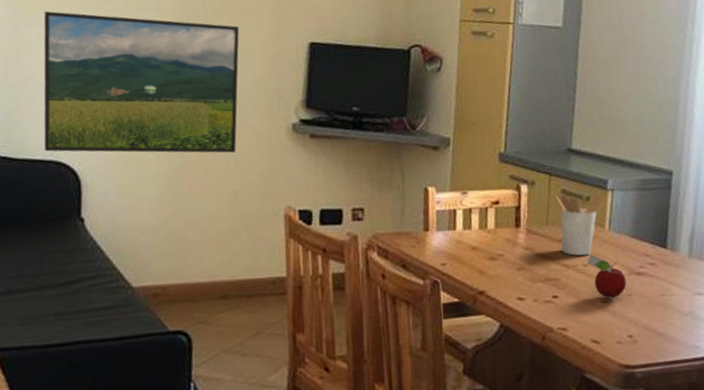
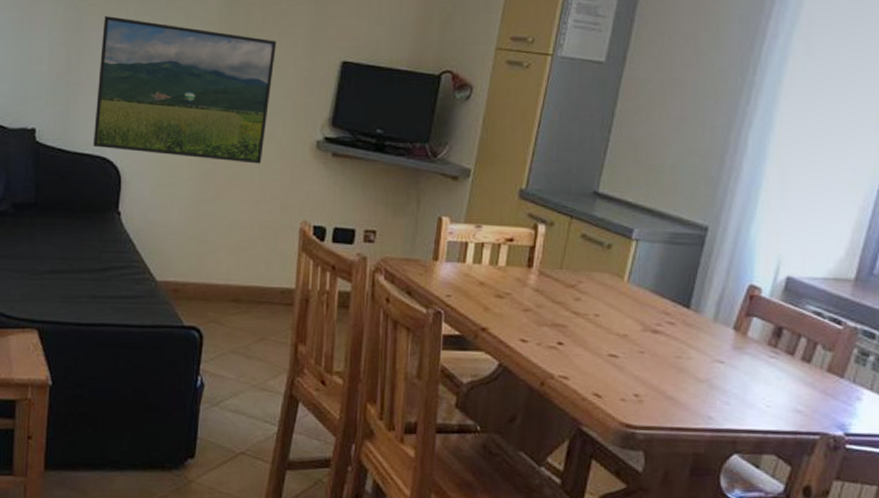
utensil holder: present [555,192,602,256] -> none [572,238,625,306]
fruit: present [586,254,626,299] -> none [598,304,639,354]

